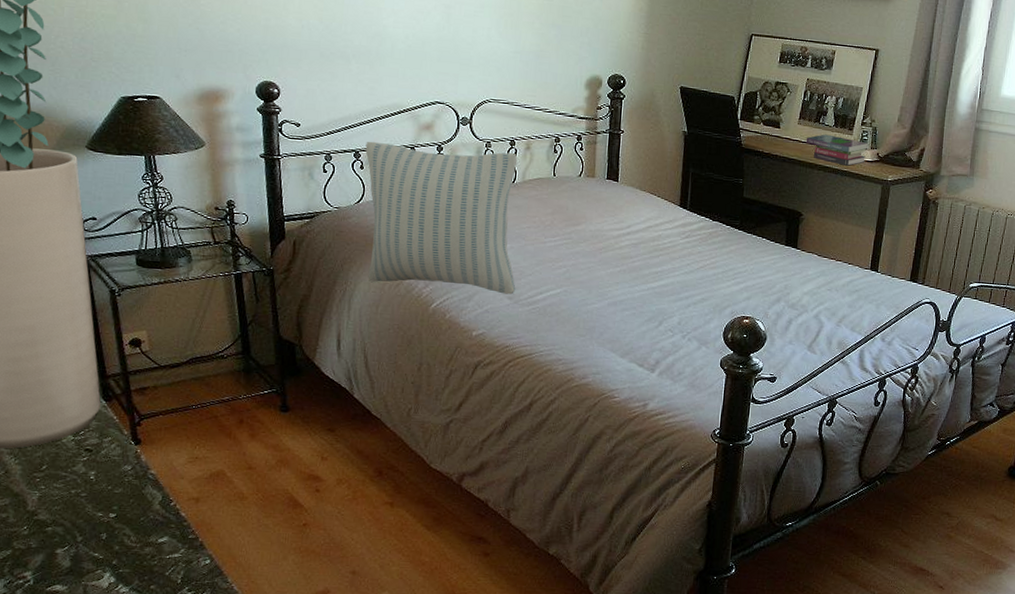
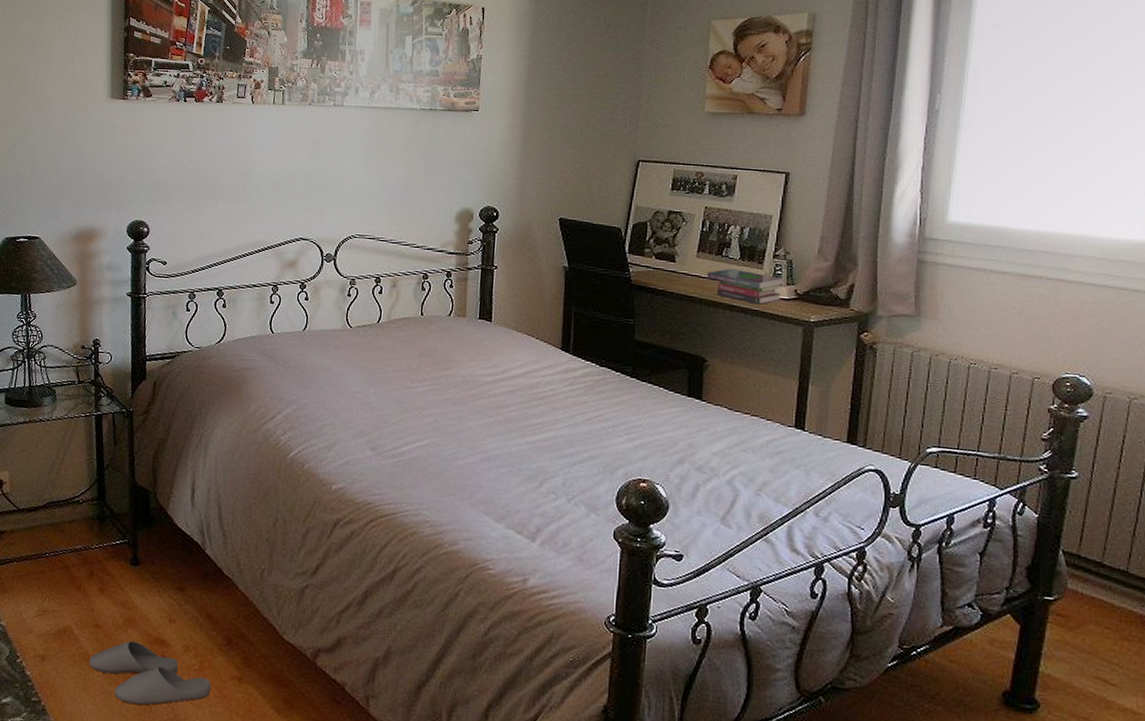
slippers: none [243,479,364,534] -> present [88,641,211,705]
pillow: present [365,141,518,295] -> none [225,279,383,445]

